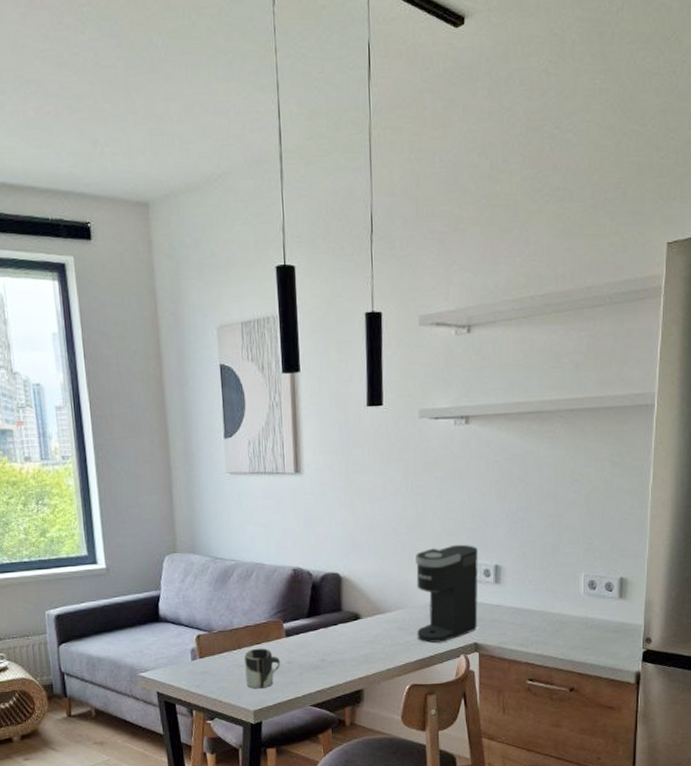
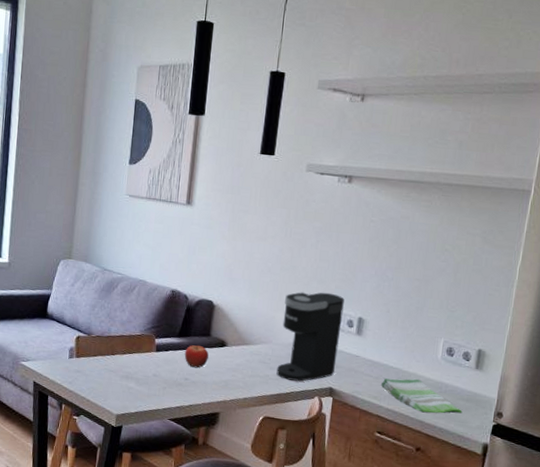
cup: present [244,648,281,689] -> none [114,357,148,396]
fruit: none [317,622,343,647] -> present [184,345,209,368]
dish towel: none [526,618,611,652] -> present [380,377,463,414]

